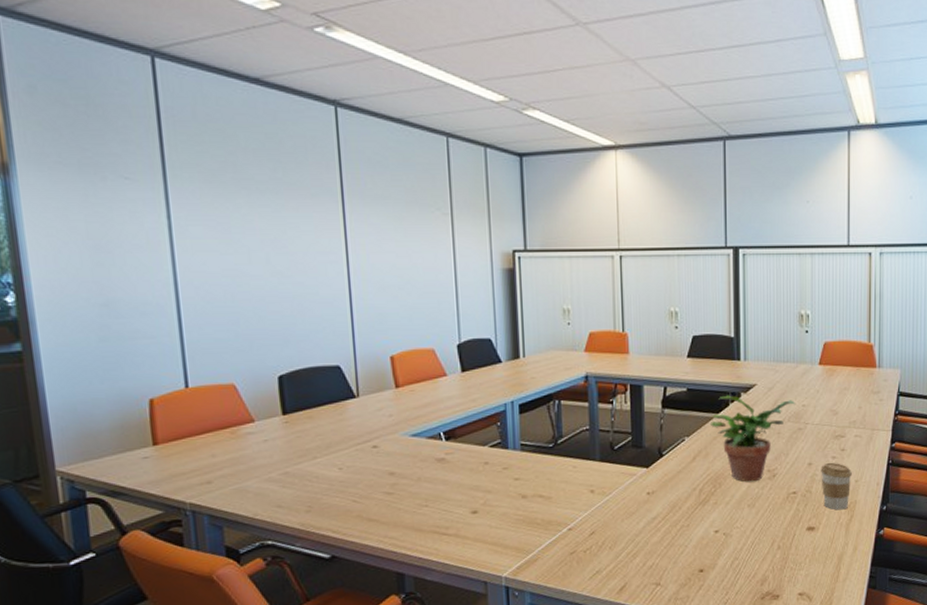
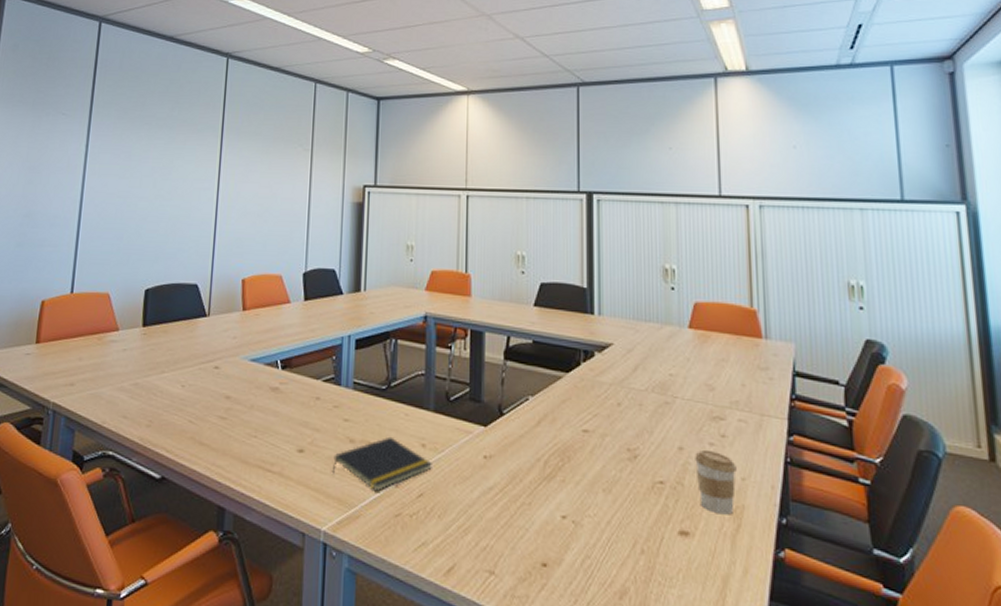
notepad: none [507,488,601,536] -> present [333,436,432,491]
potted plant: present [709,395,795,482] -> none [557,353,660,461]

